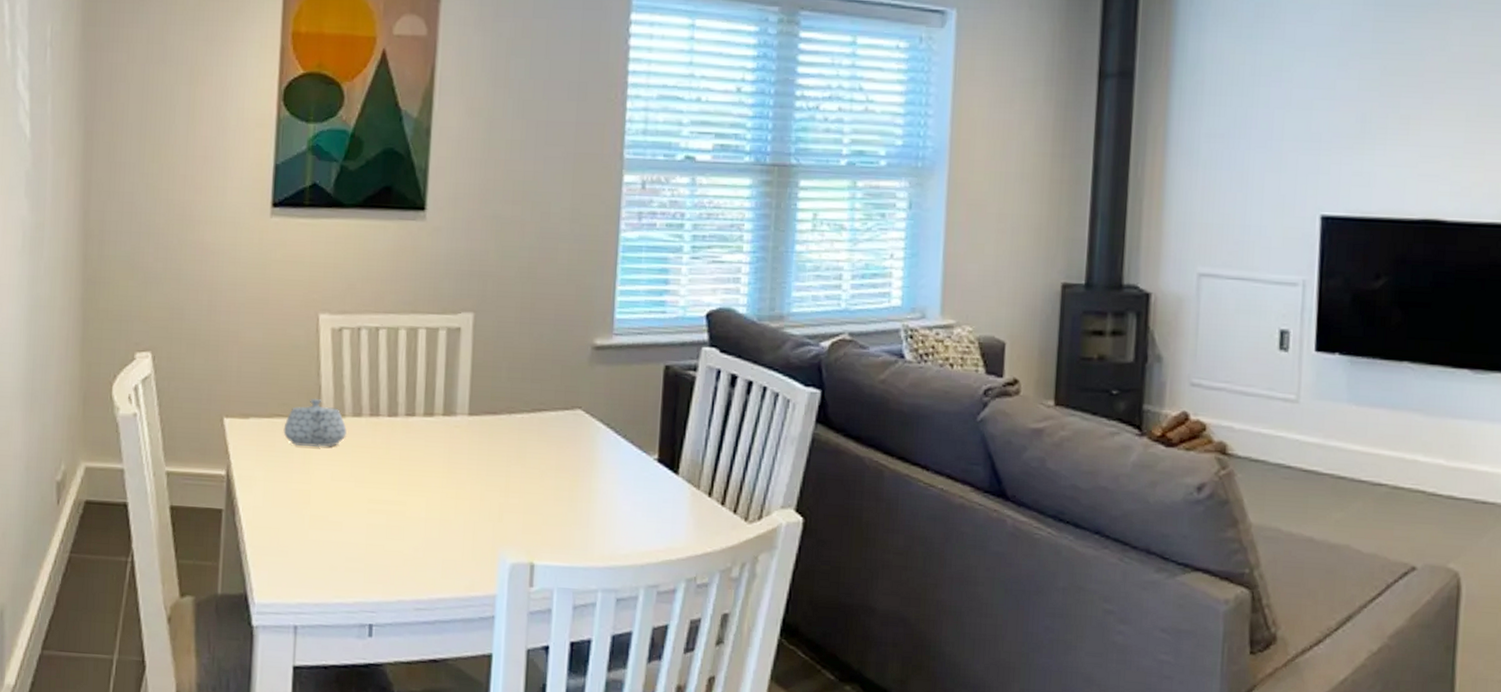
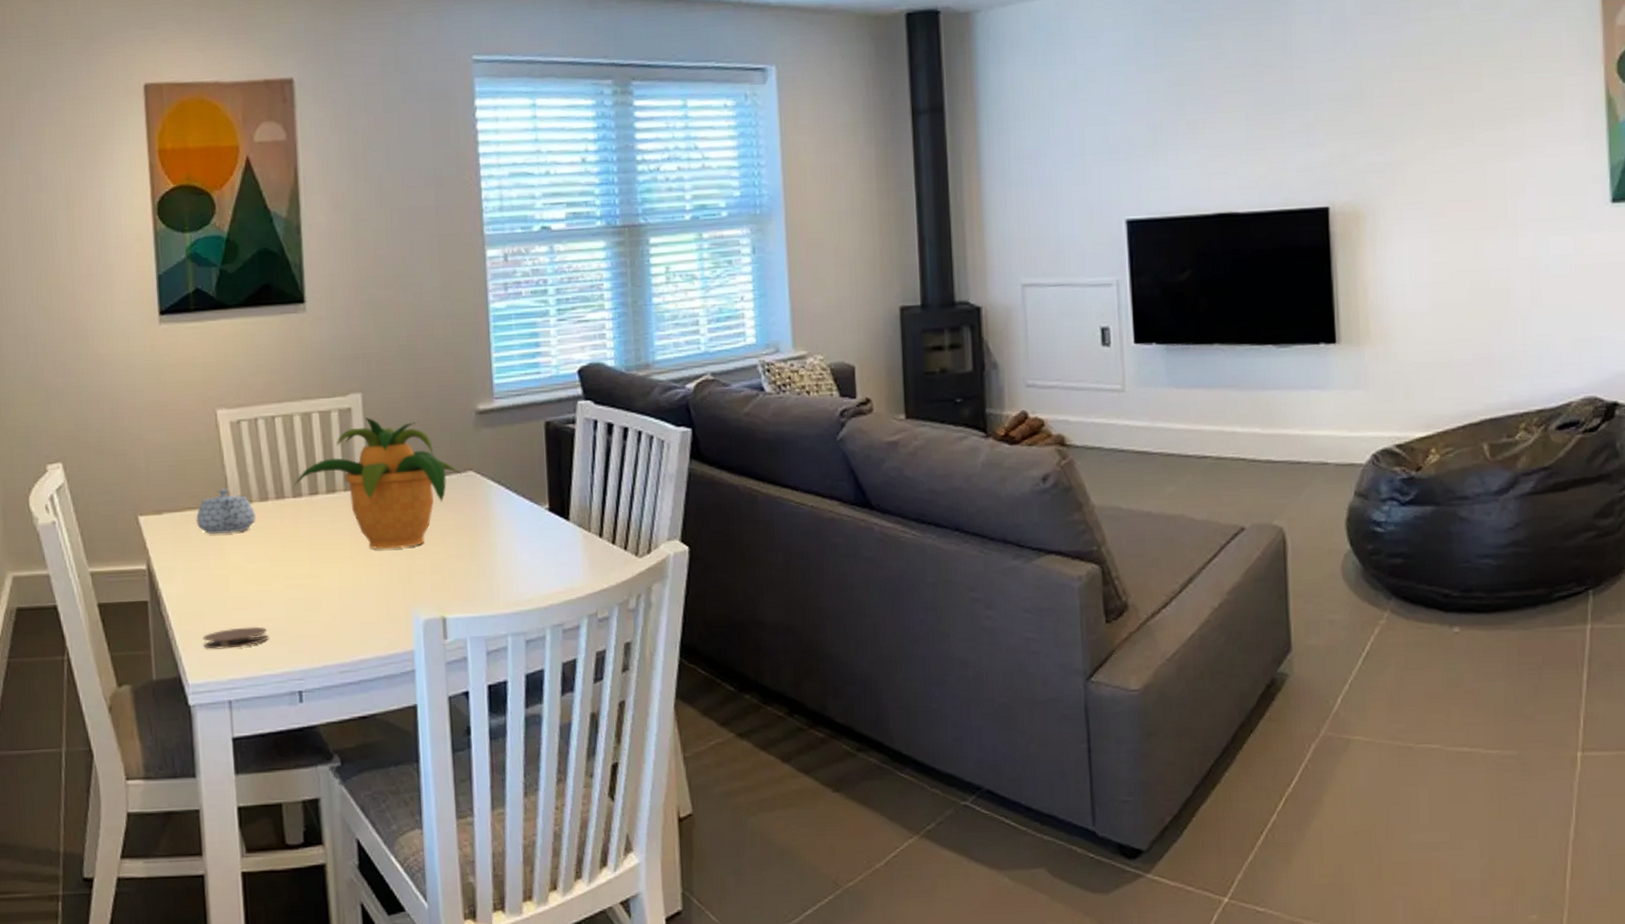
coaster: none [274,548,344,571] -> present [202,627,268,649]
potted plant: none [390,339,570,485] -> present [294,417,462,549]

